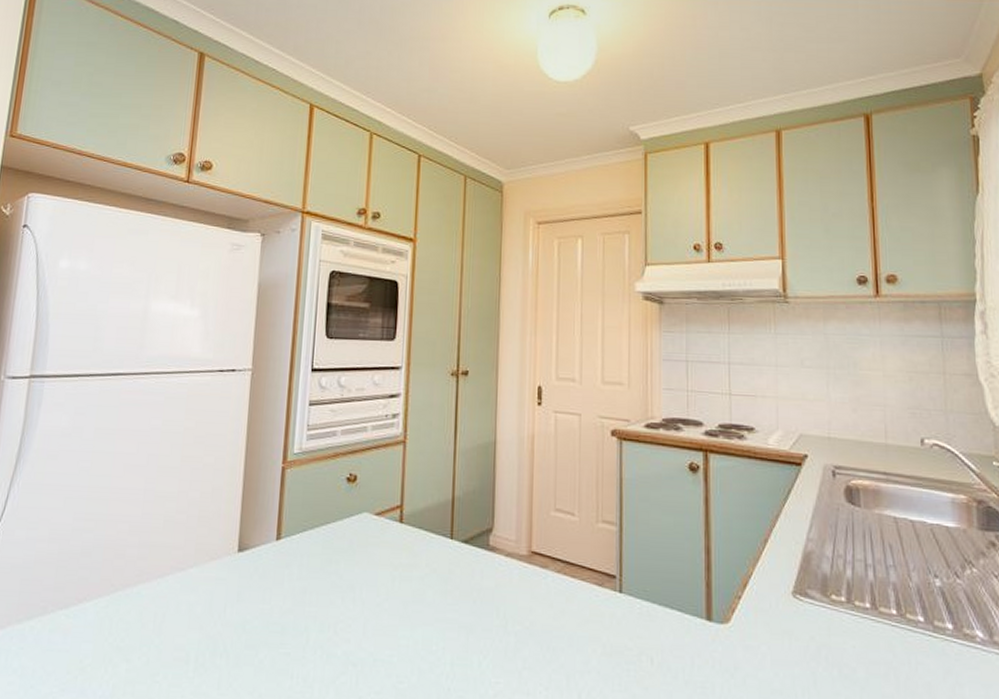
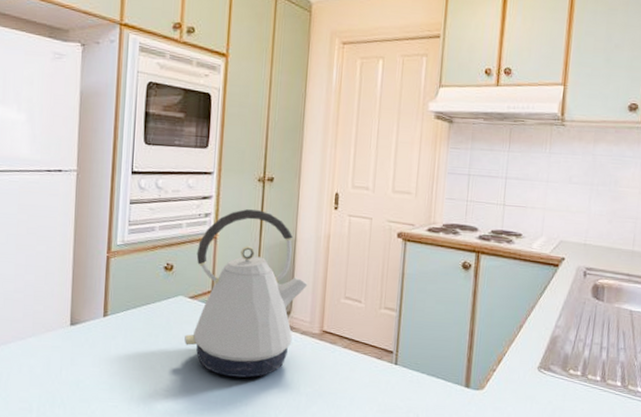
kettle: none [369,408,511,614] -> present [184,209,308,378]

